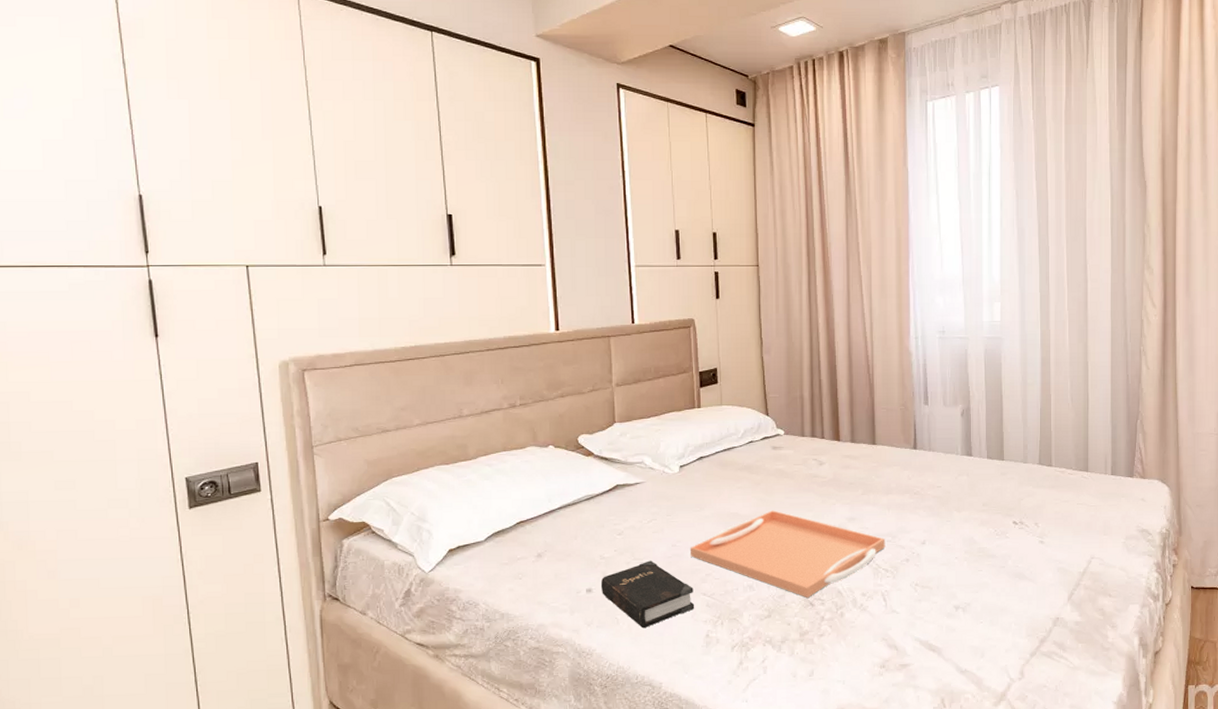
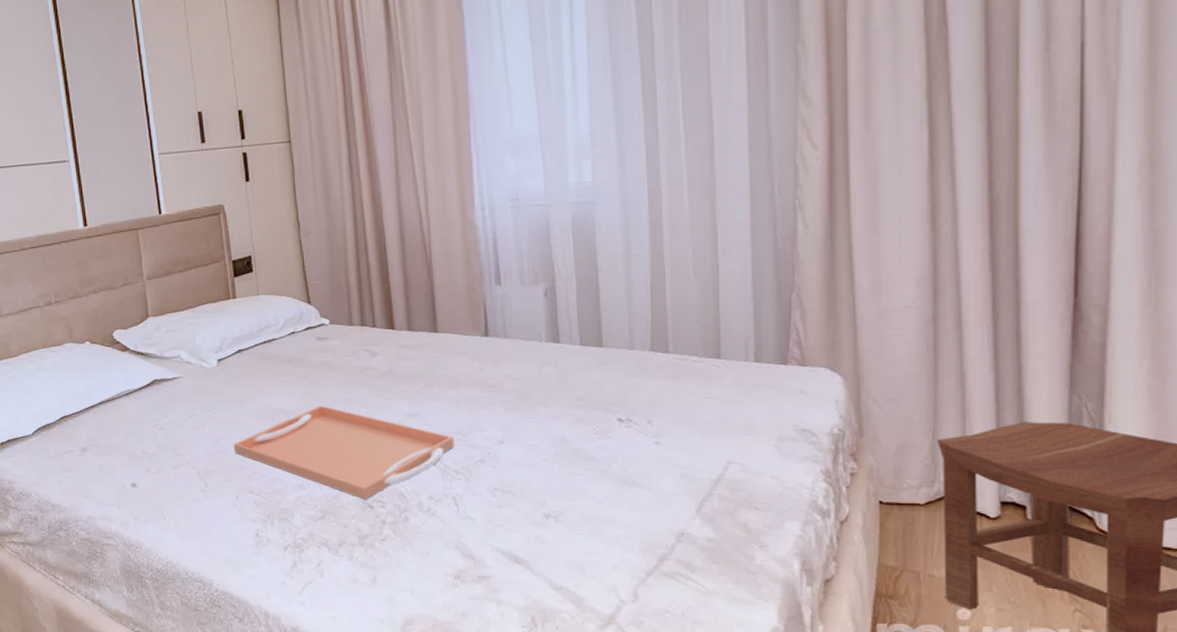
hardback book: present [600,560,695,629] -> none [145,456,242,525]

